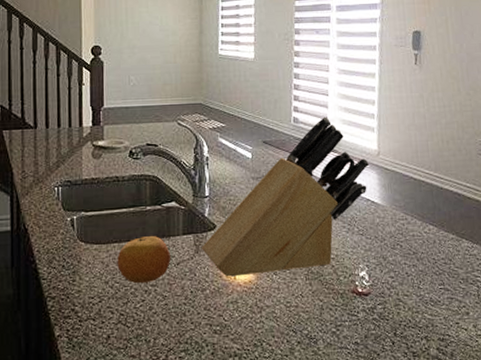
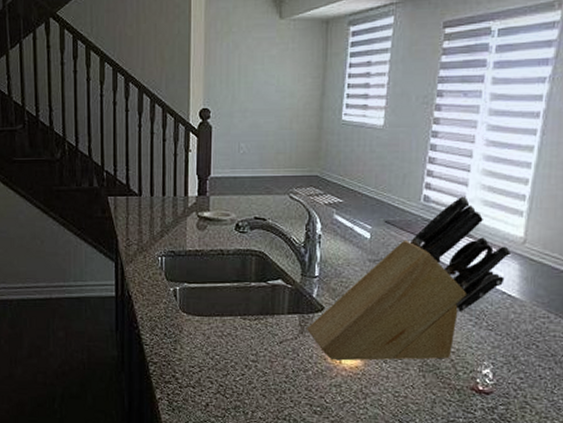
fruit: present [117,236,171,284] -> none [218,312,274,358]

